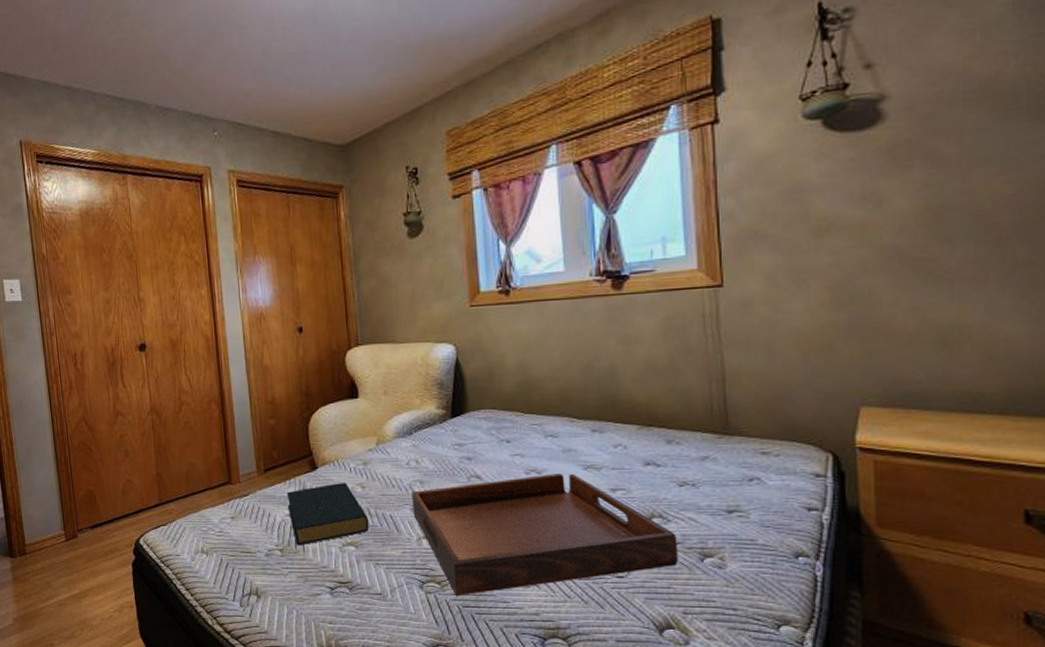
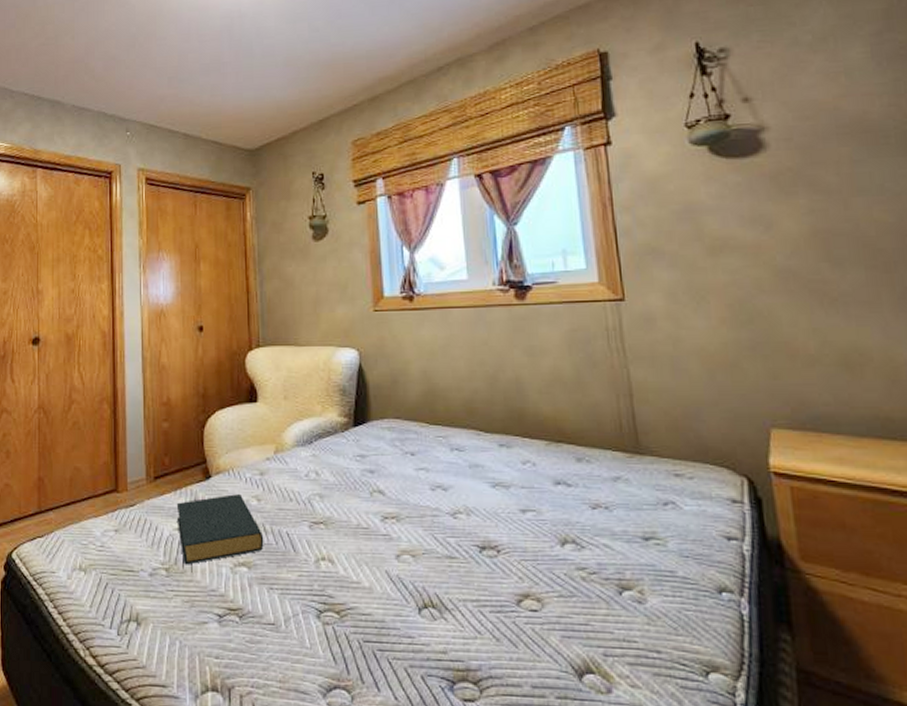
serving tray: present [412,473,678,596] -> none [310,491,595,628]

